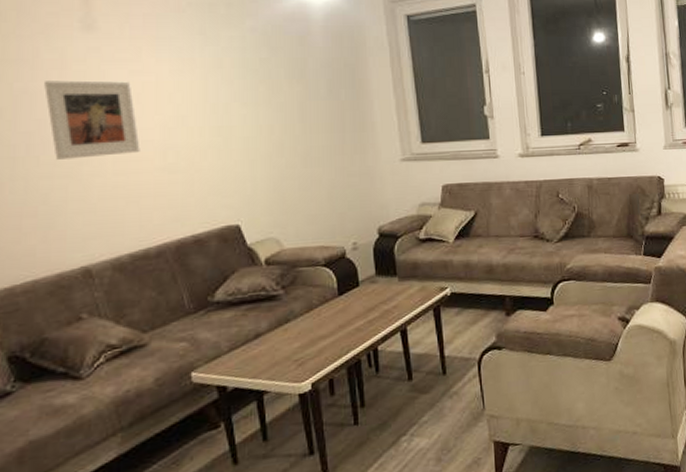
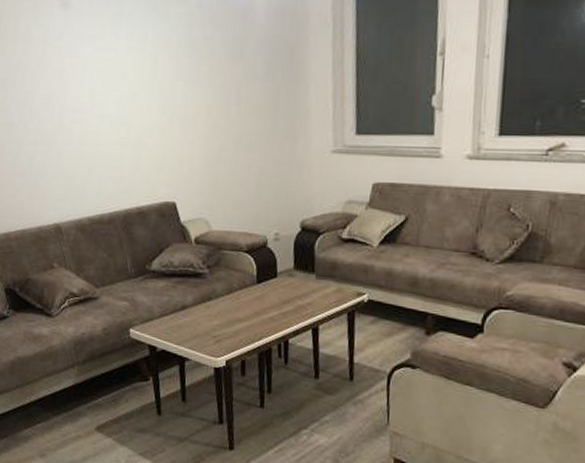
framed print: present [44,80,140,160] -> none [32,56,101,128]

